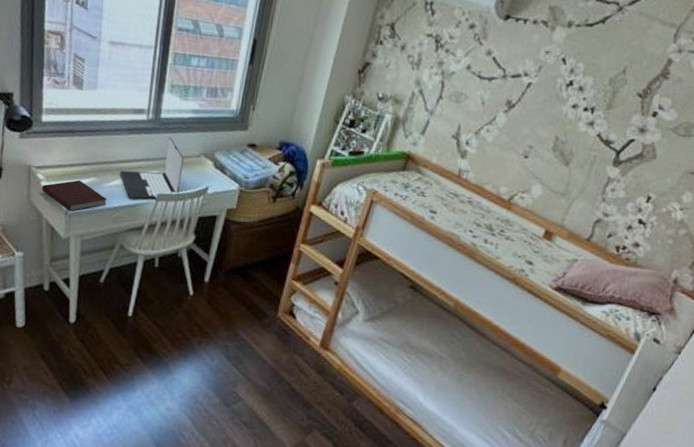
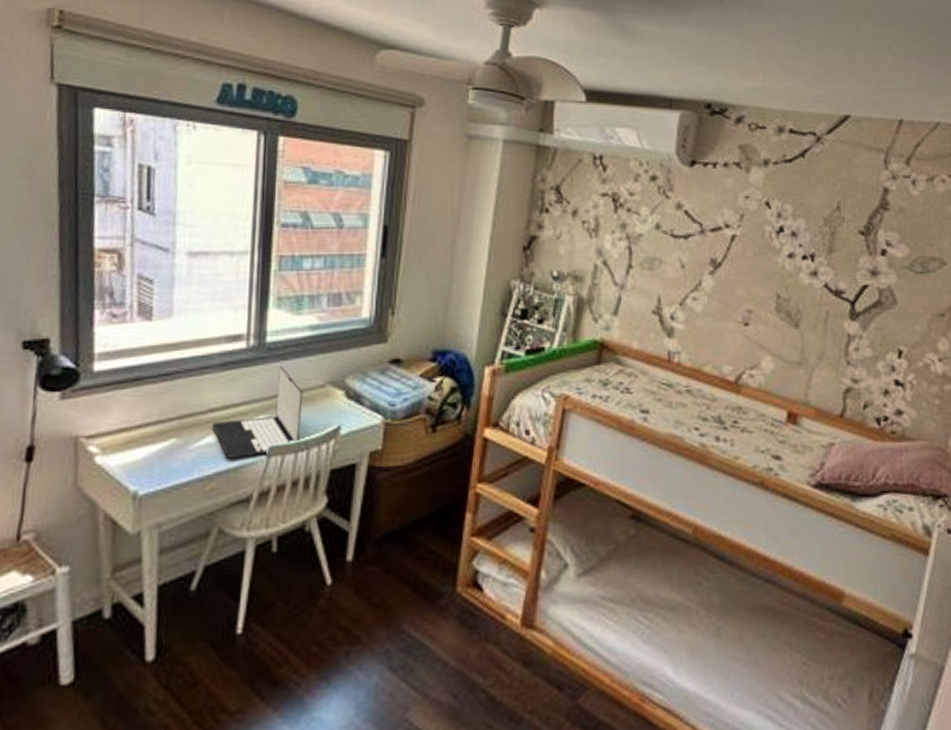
notebook: present [41,180,108,212] -> none [95,445,196,493]

